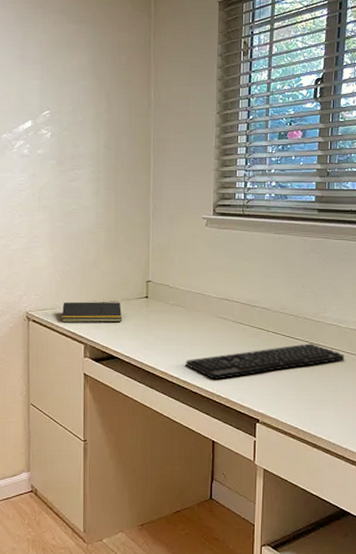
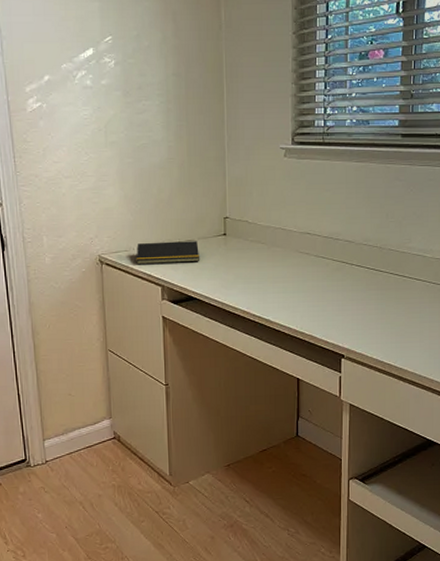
keyboard: present [186,343,344,380] -> none [268,275,430,317]

